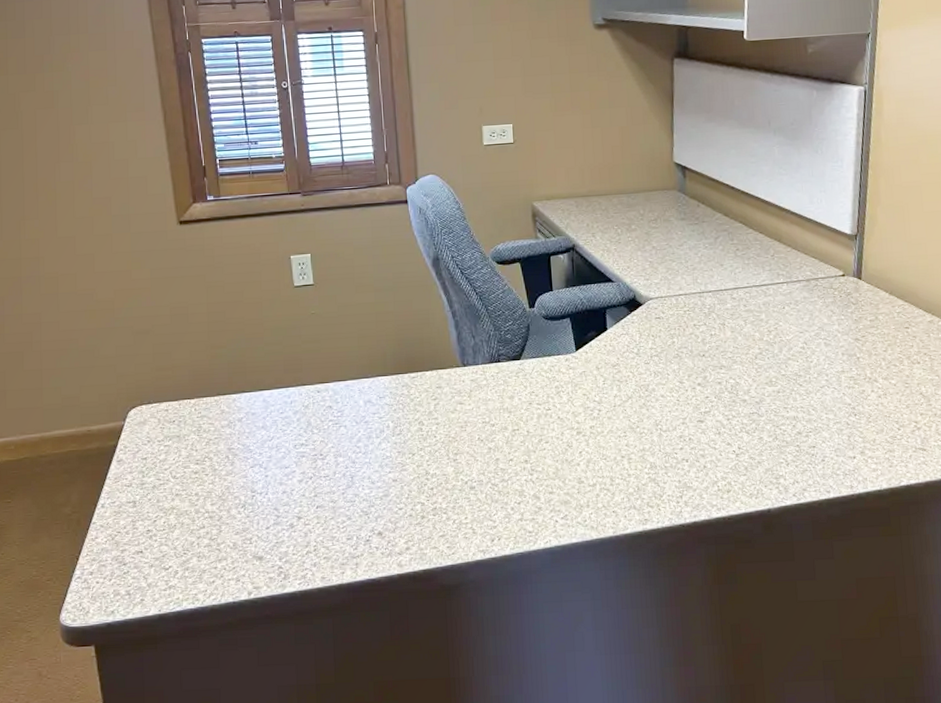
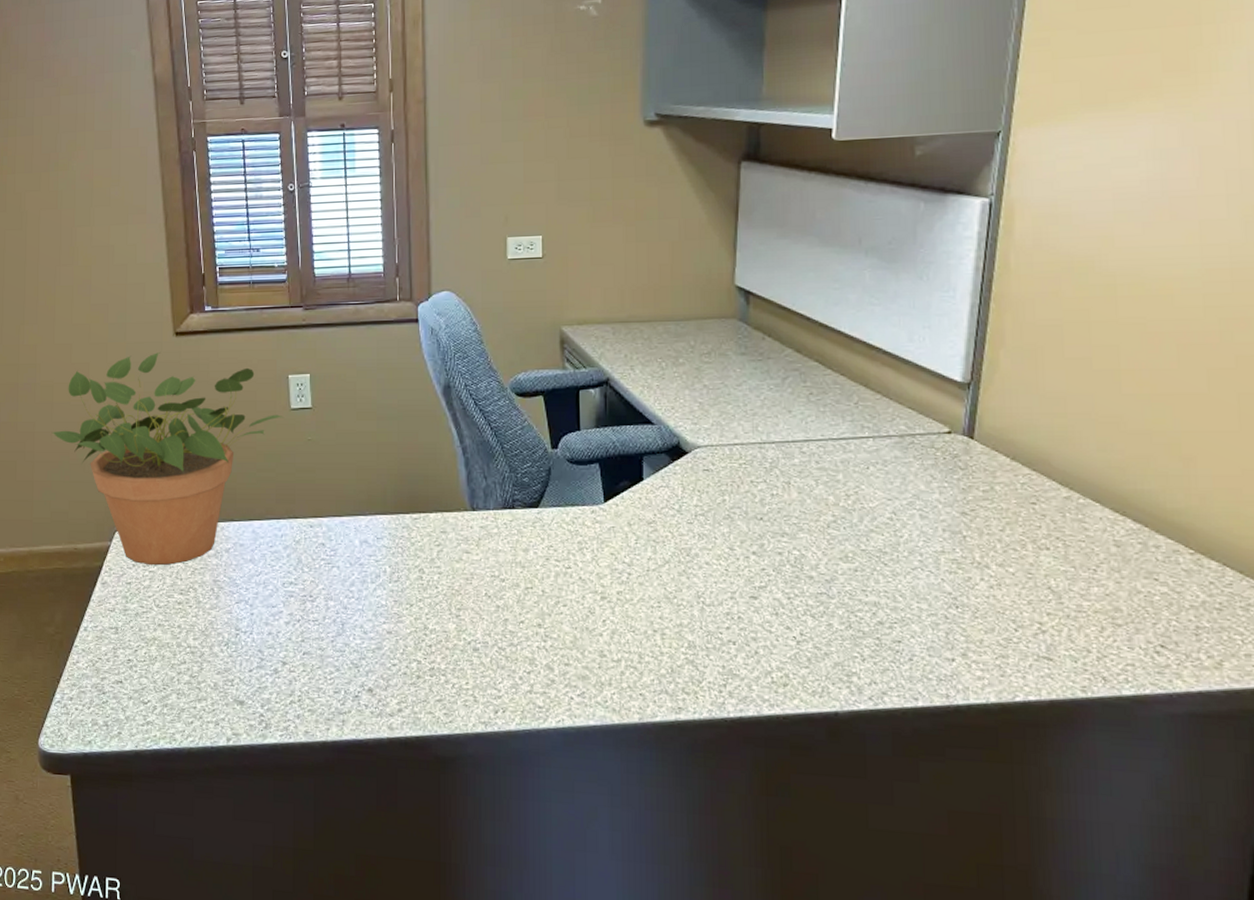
potted plant: none [58,240,288,440] -> present [51,351,284,566]

